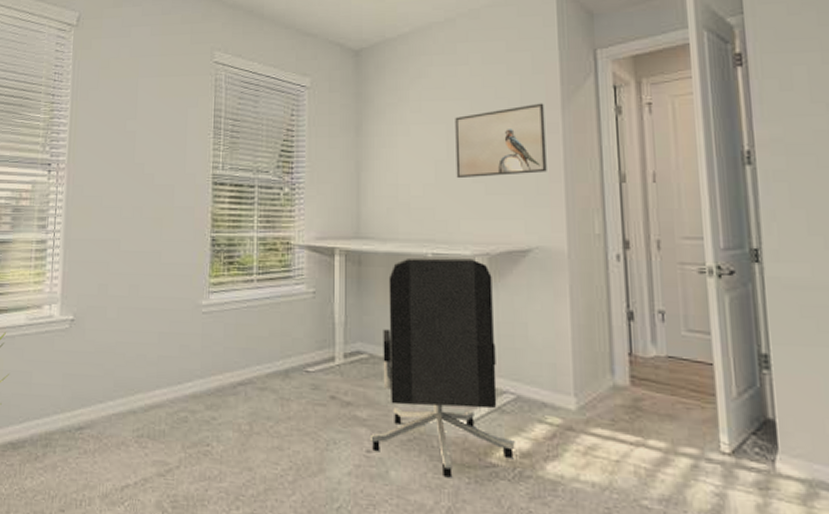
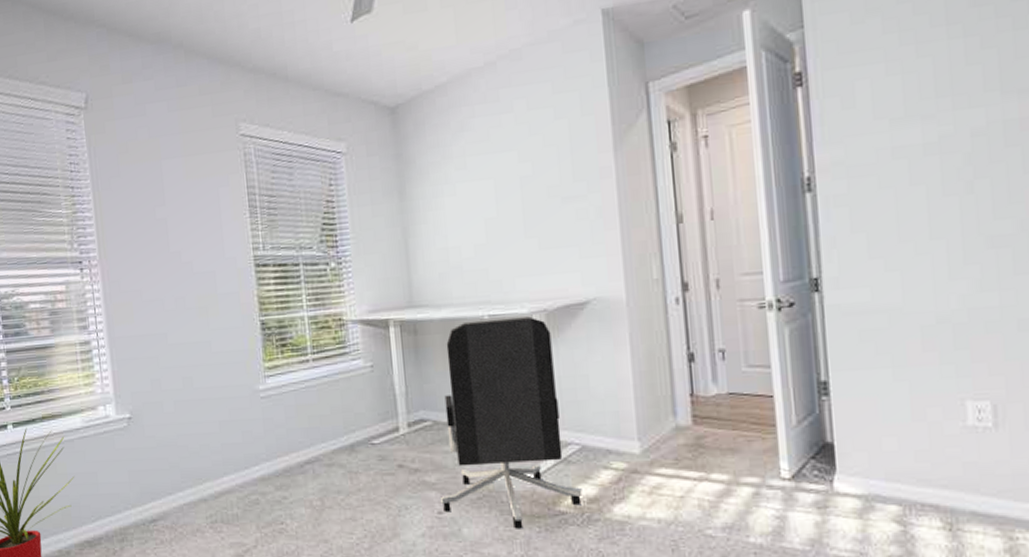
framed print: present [455,103,547,179] -> none [502,146,601,236]

